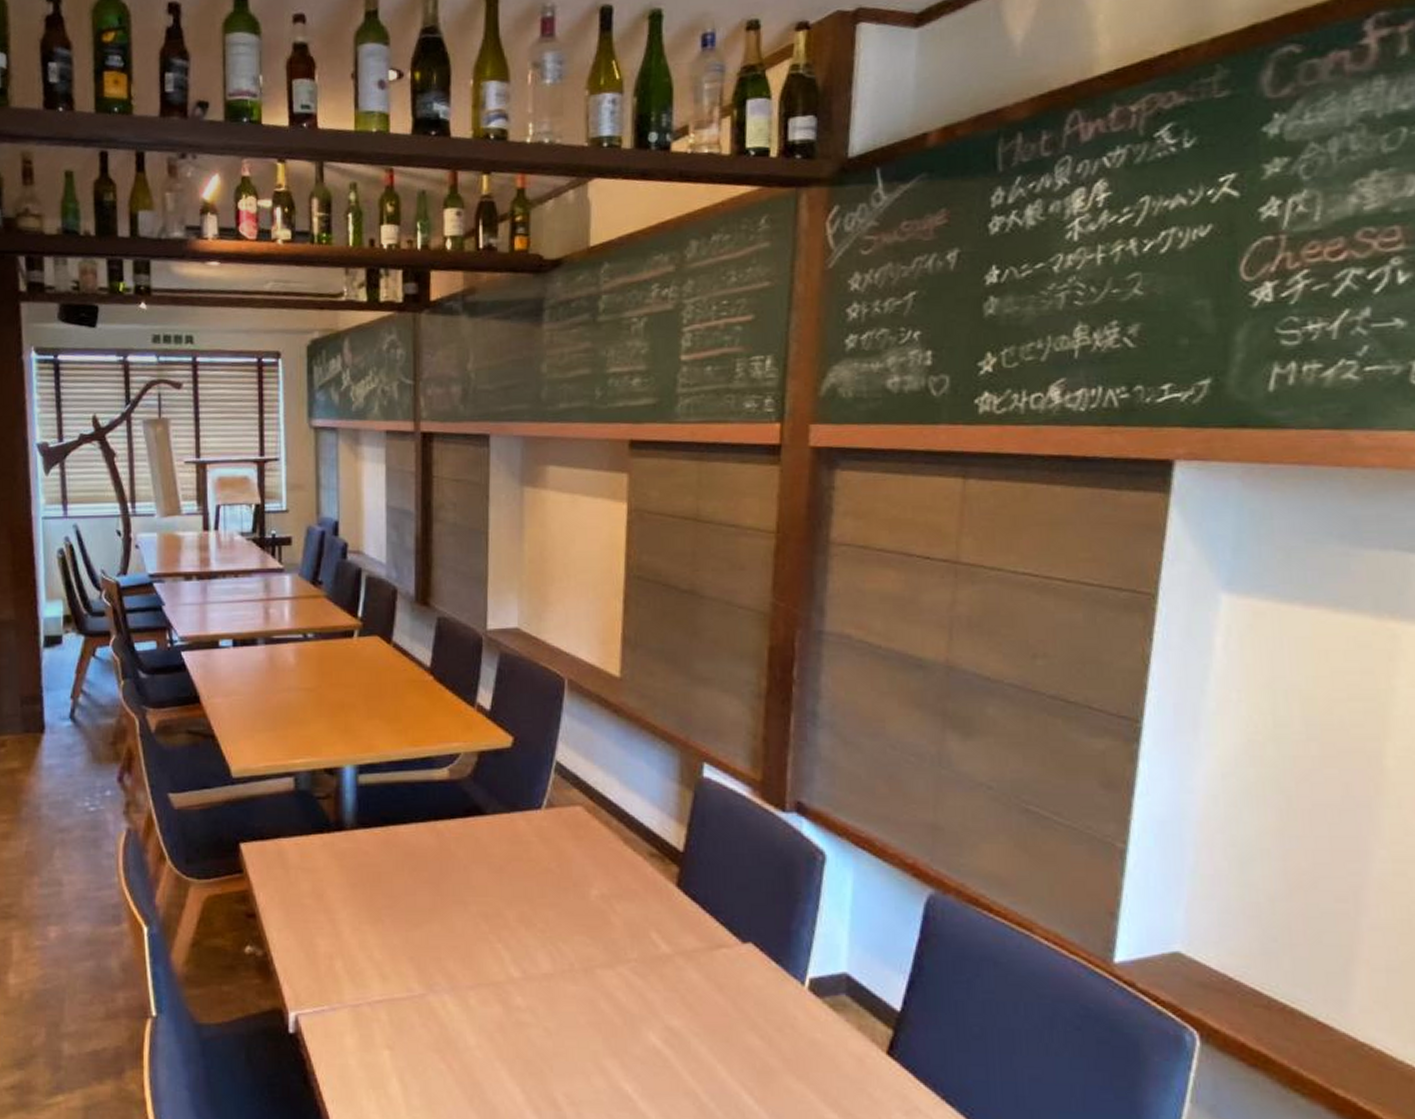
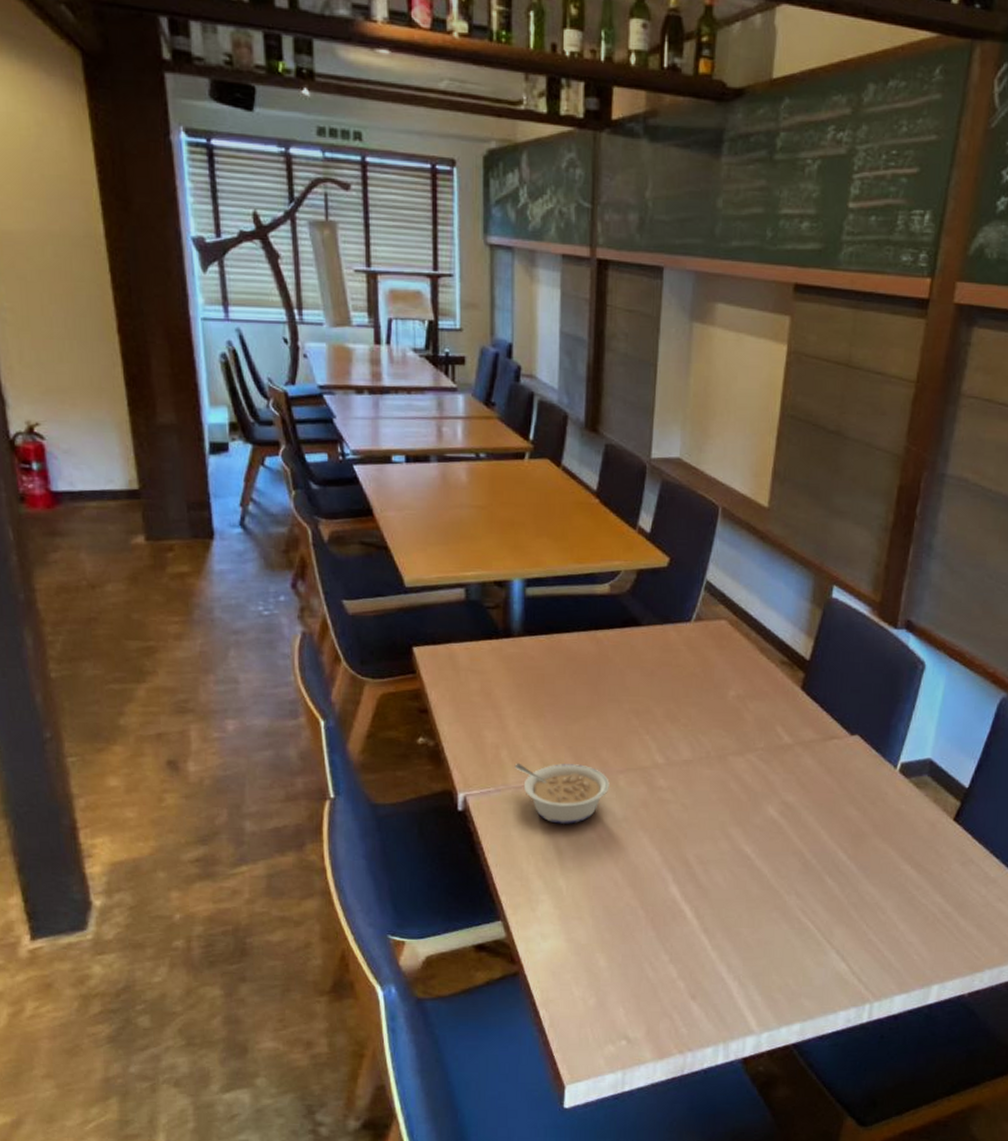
legume: none [350,976,459,1051] -> present [514,762,610,824]

